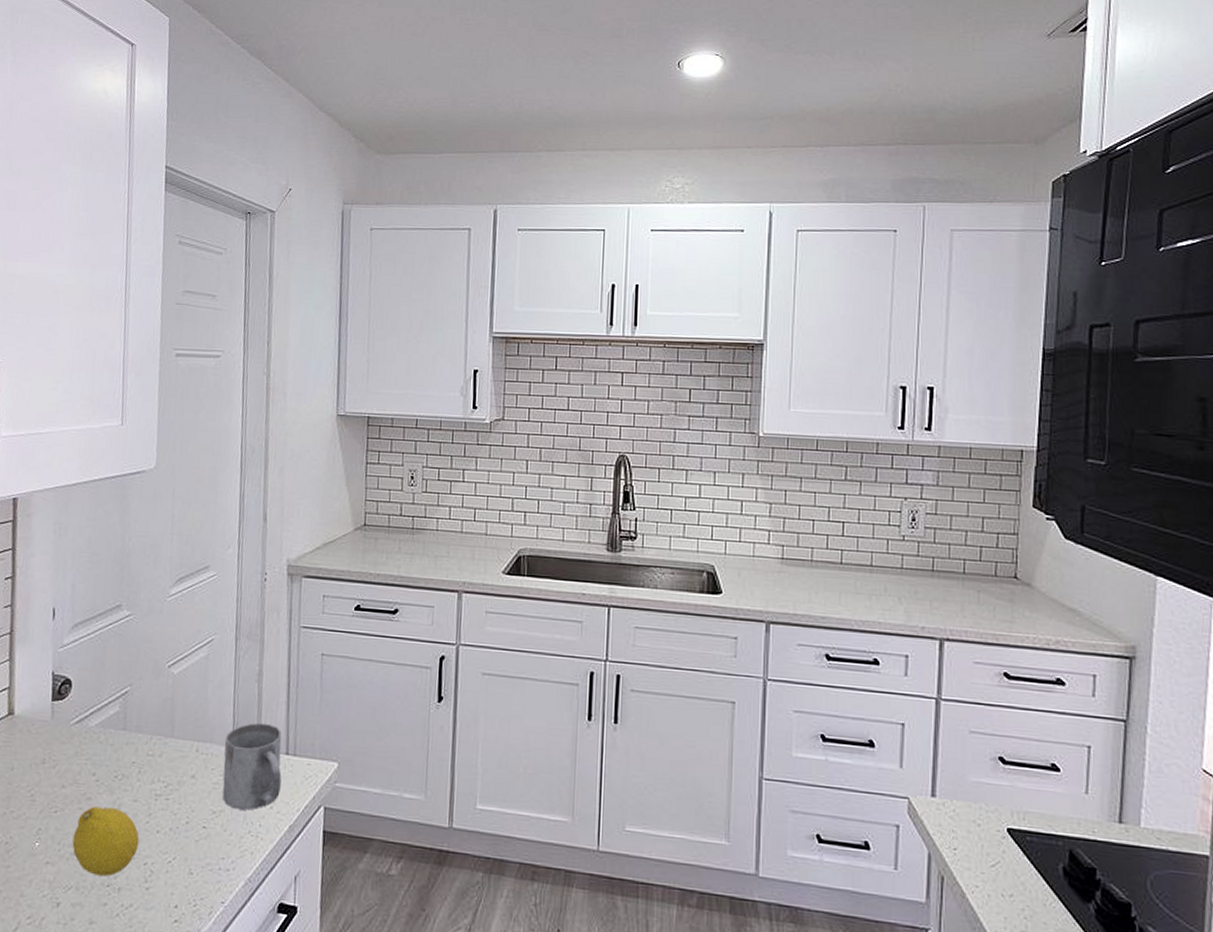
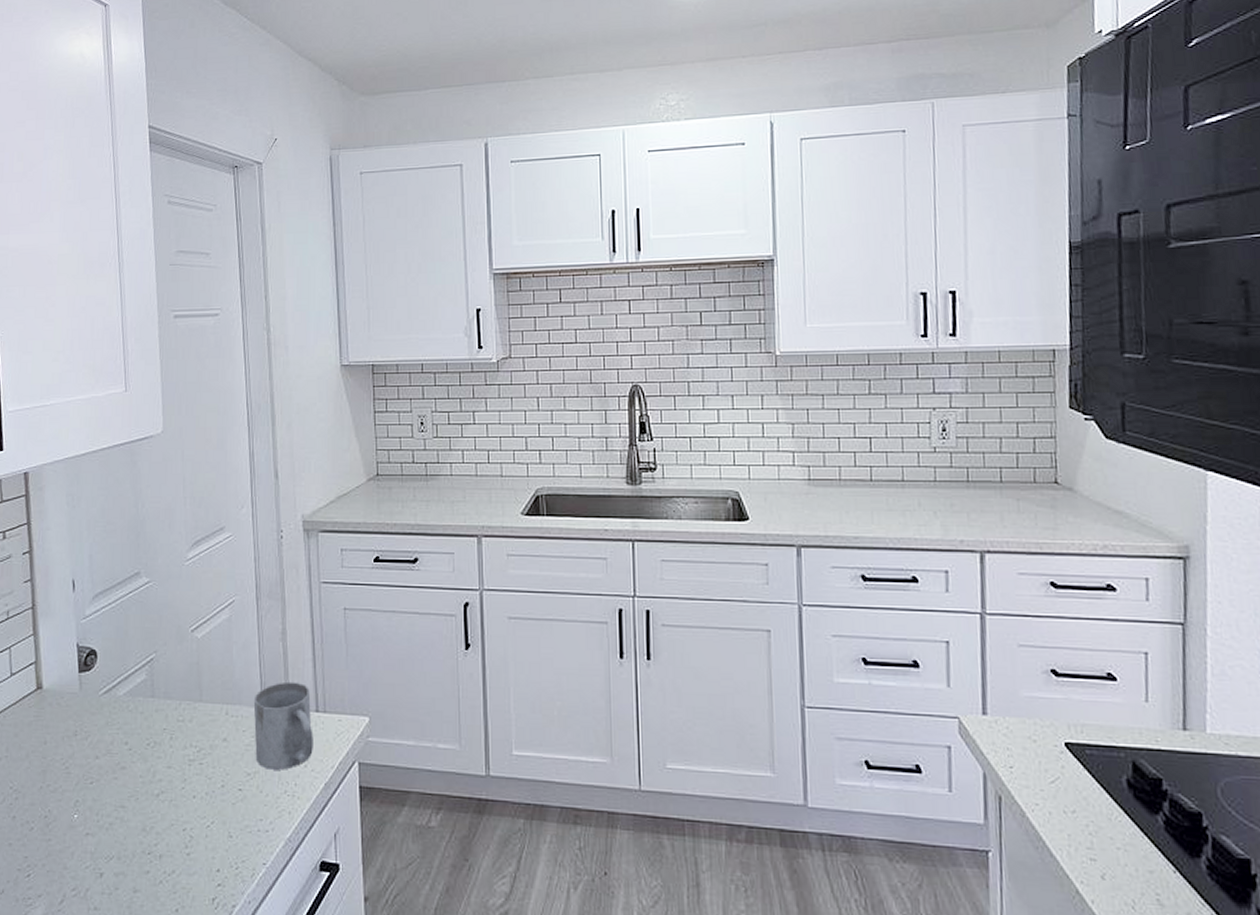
fruit: present [72,806,140,877] -> none [110,775,177,845]

